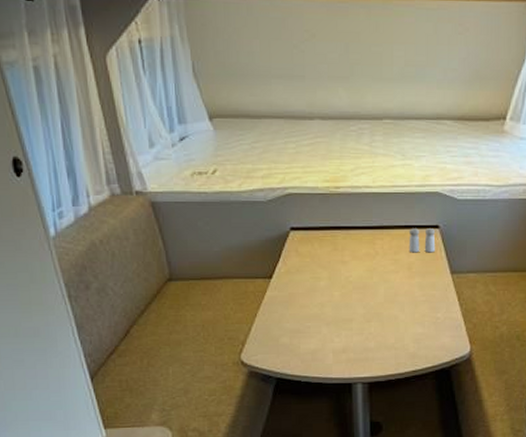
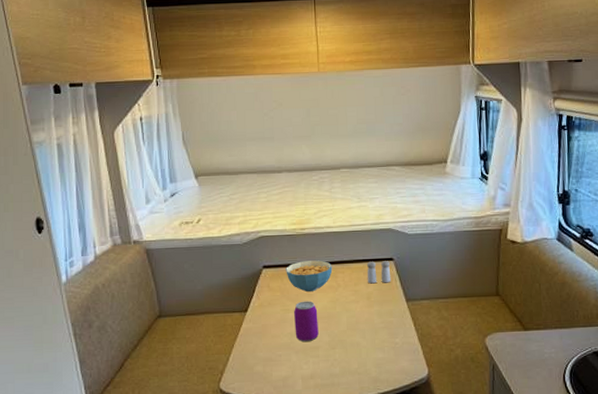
cereal bowl: none [317,224,370,258] -> present [286,260,333,291]
beverage can: none [326,269,353,314] -> present [294,301,319,342]

